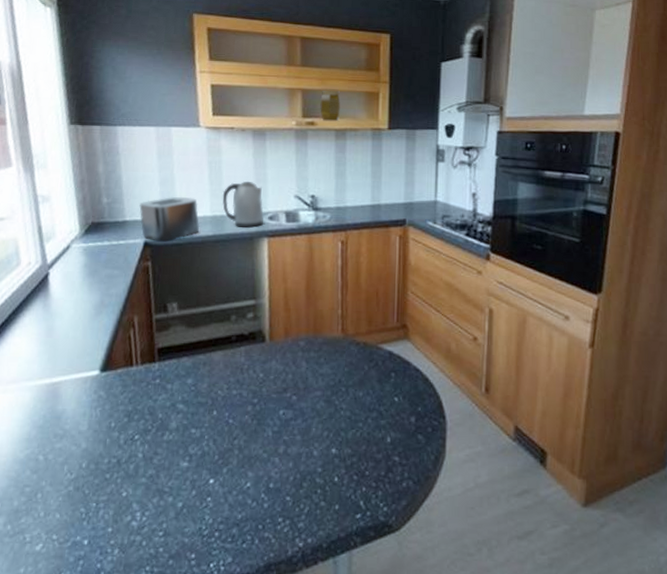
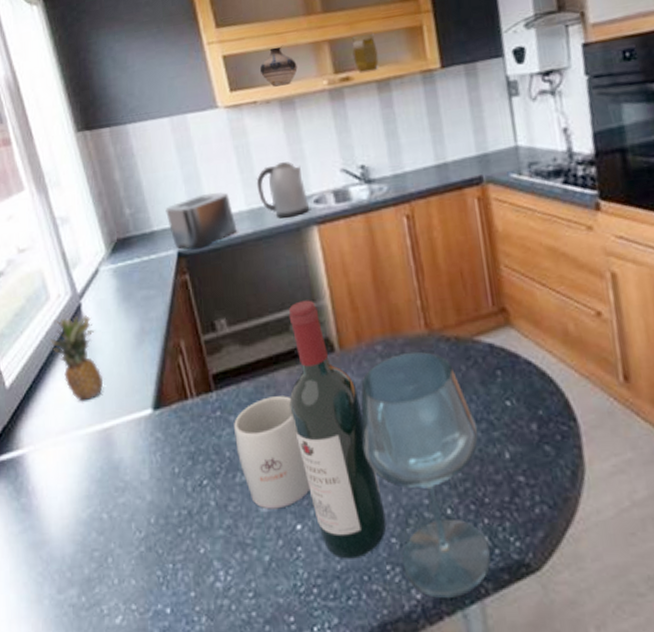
fruit: none [13,282,58,356] -> present [49,314,103,400]
mug: none [168,372,227,465] -> present [234,396,310,510]
wine bottle: none [220,297,285,511] -> present [288,300,387,559]
ceramic jug: none [240,85,273,119] -> present [259,45,298,87]
wine glass: none [275,351,370,547] -> present [361,352,492,598]

